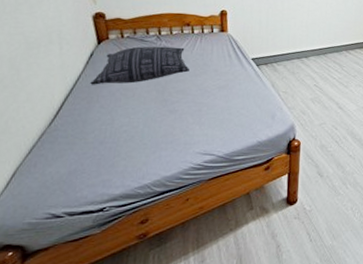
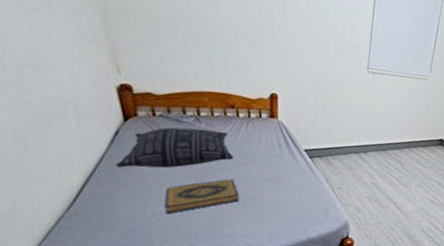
hardback book: none [130,90,195,124] -> present [165,179,239,213]

